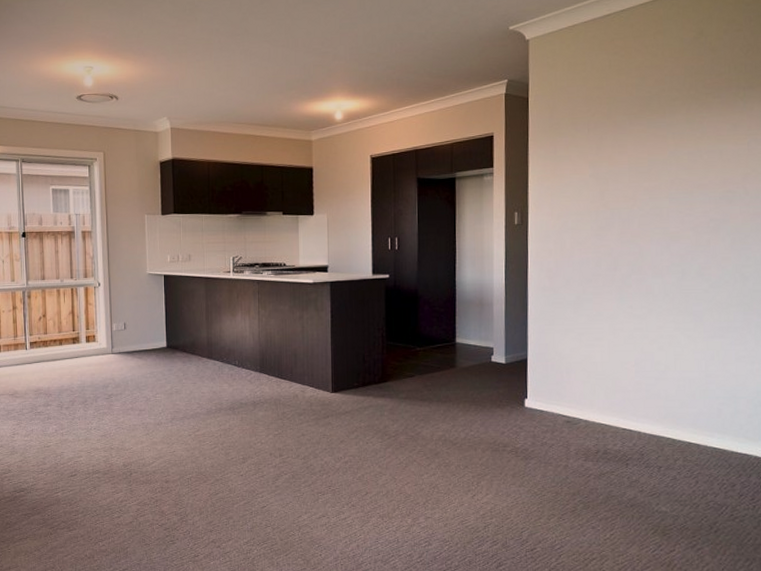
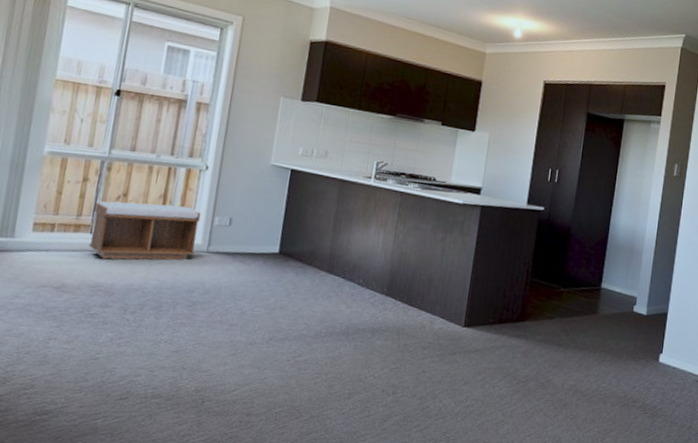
bench: none [26,319,103,369] -> present [89,201,202,261]

